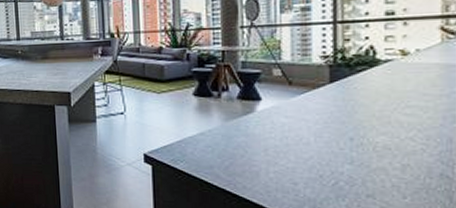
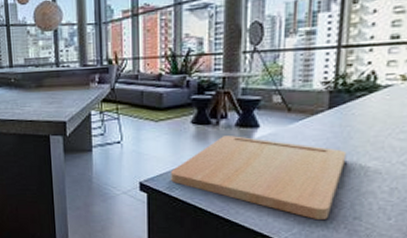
cutting board: none [174,108,353,197] -> present [170,136,347,220]

